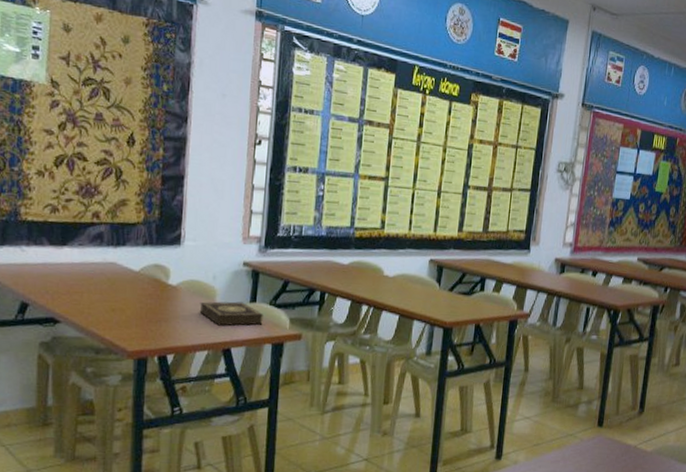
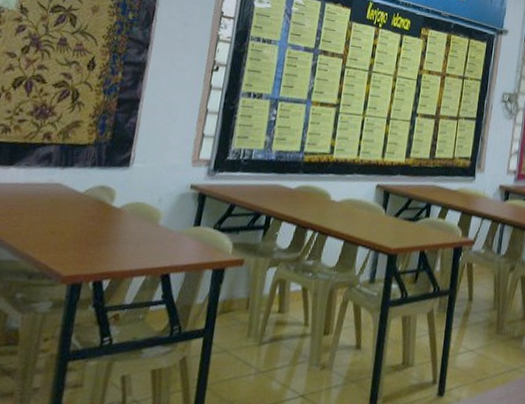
book: present [199,301,263,326] -> none [141,225,207,251]

